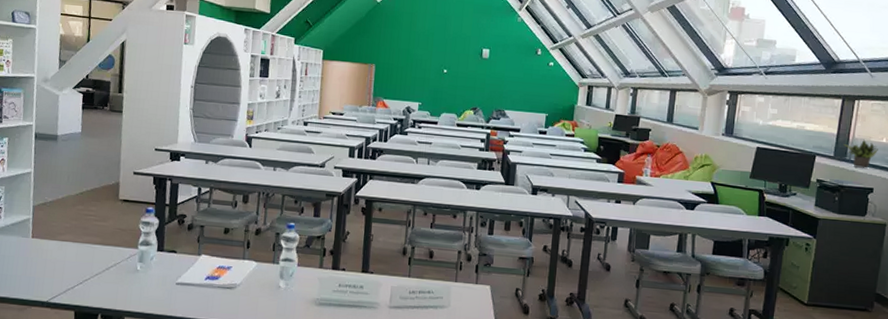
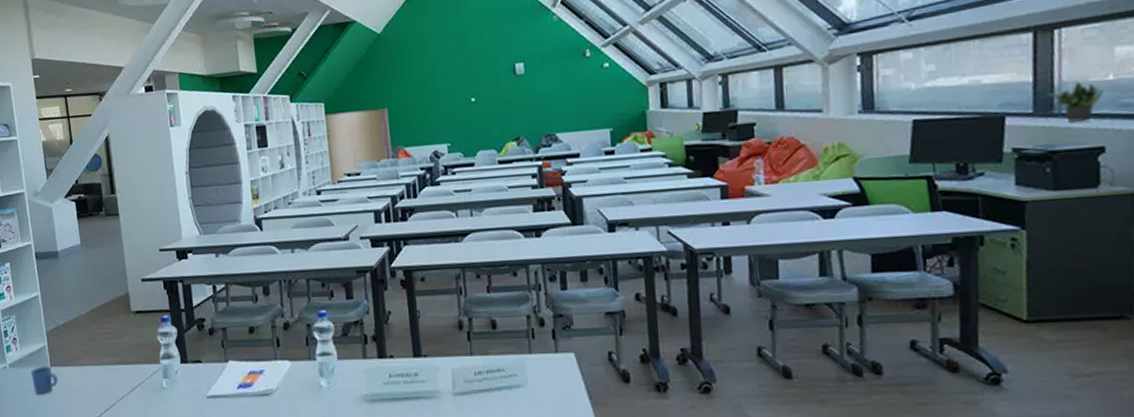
mug: none [10,236,37,262] -> present [31,366,58,395]

